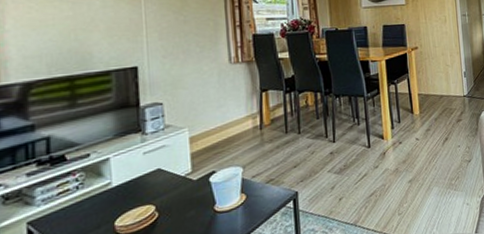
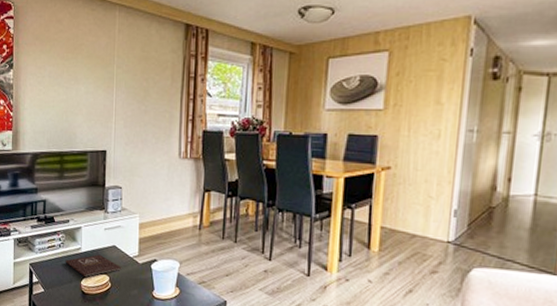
book: none [87,183,172,215] -> present [65,254,122,277]

